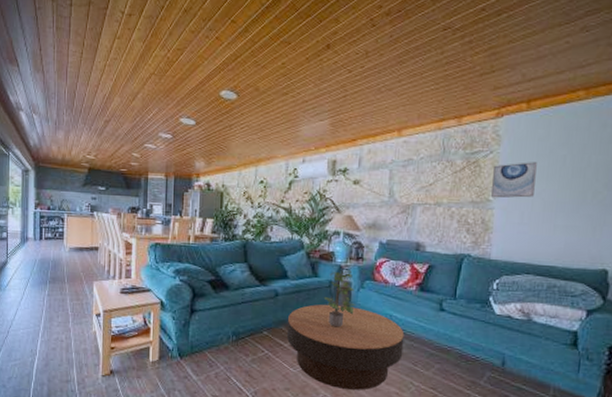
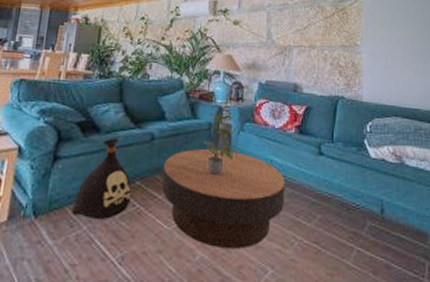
bag: none [210,294,261,362] -> present [72,138,132,219]
wall art: present [491,162,537,198] -> none [359,11,394,44]

